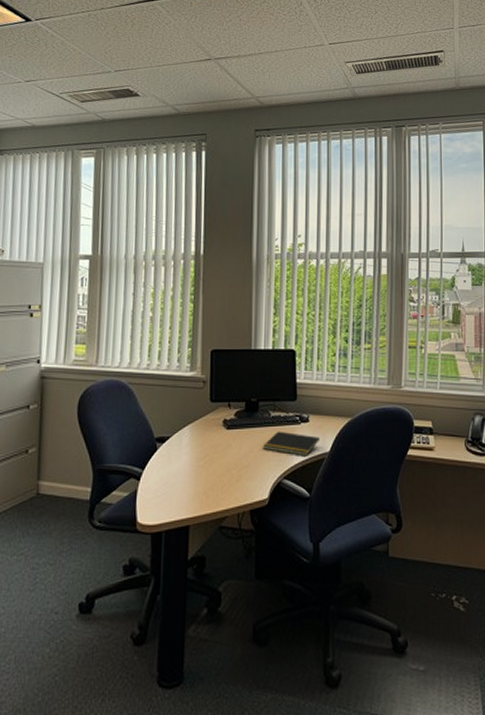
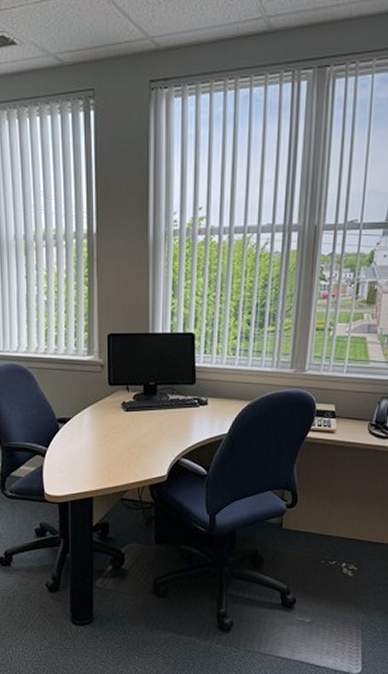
notepad: present [263,431,321,456] -> none [162,413,219,437]

